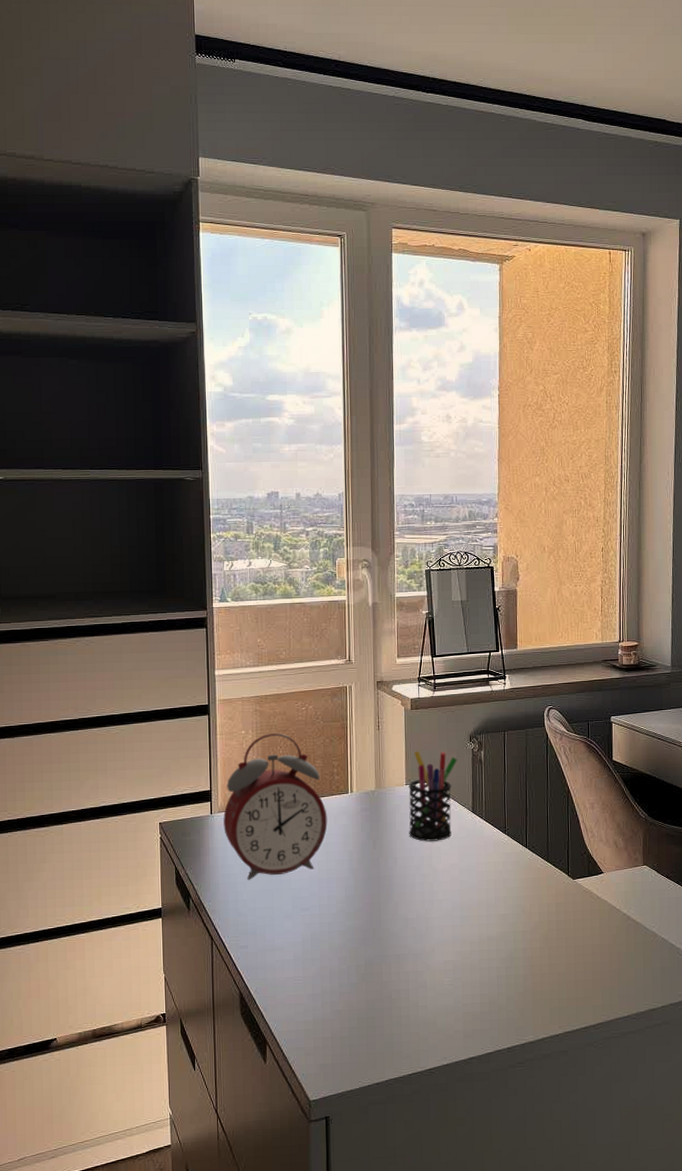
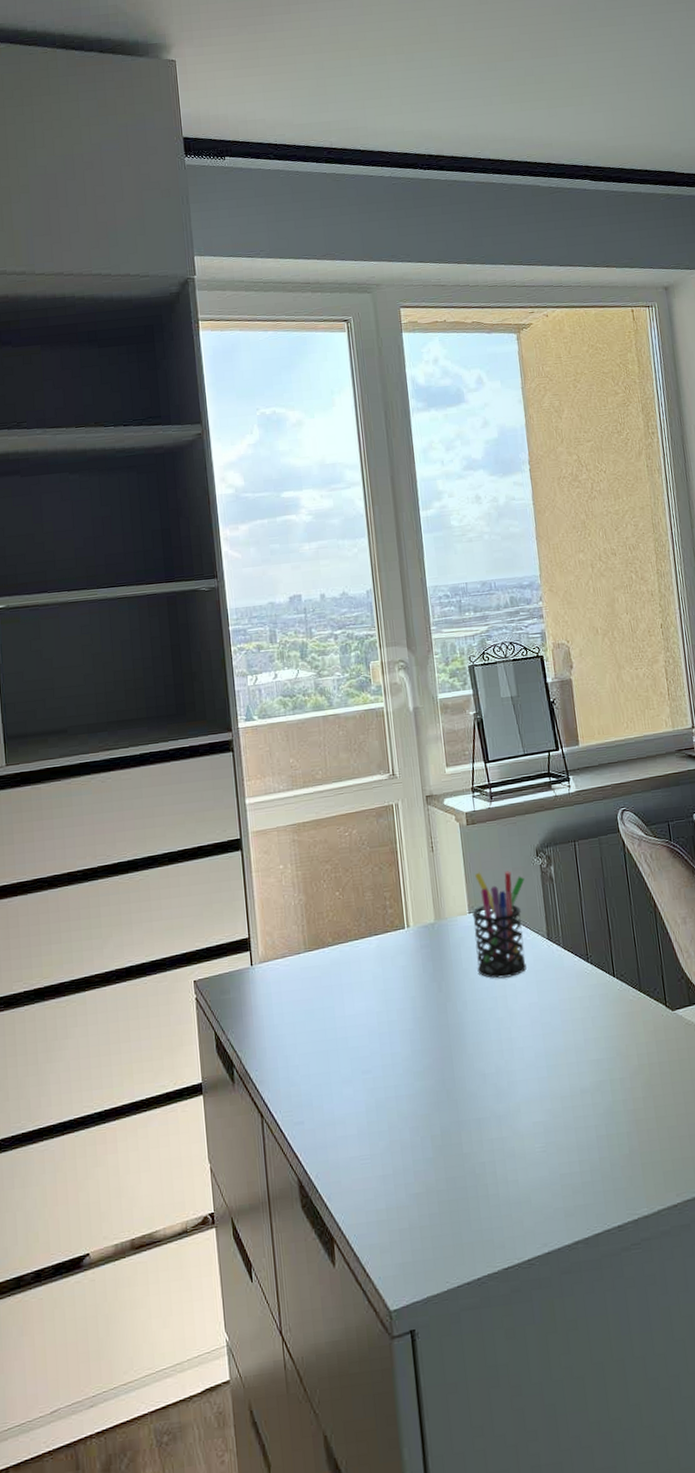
alarm clock: present [223,733,328,880] -> none [265,864,384,1041]

